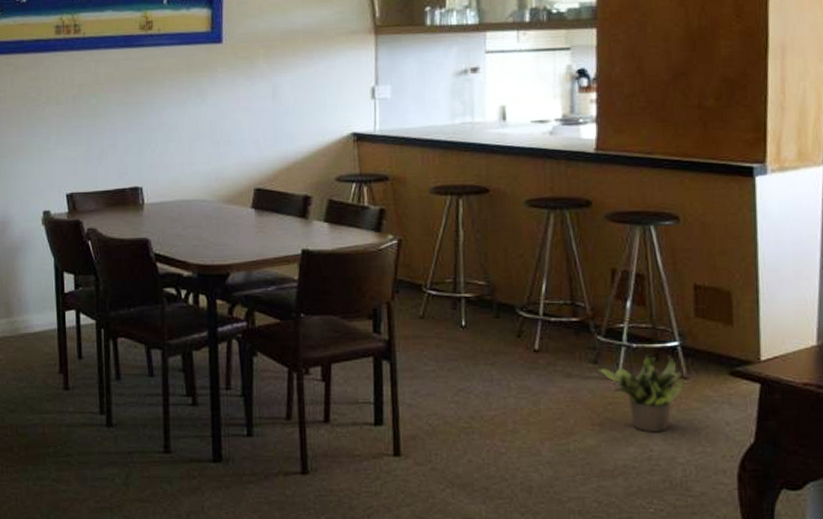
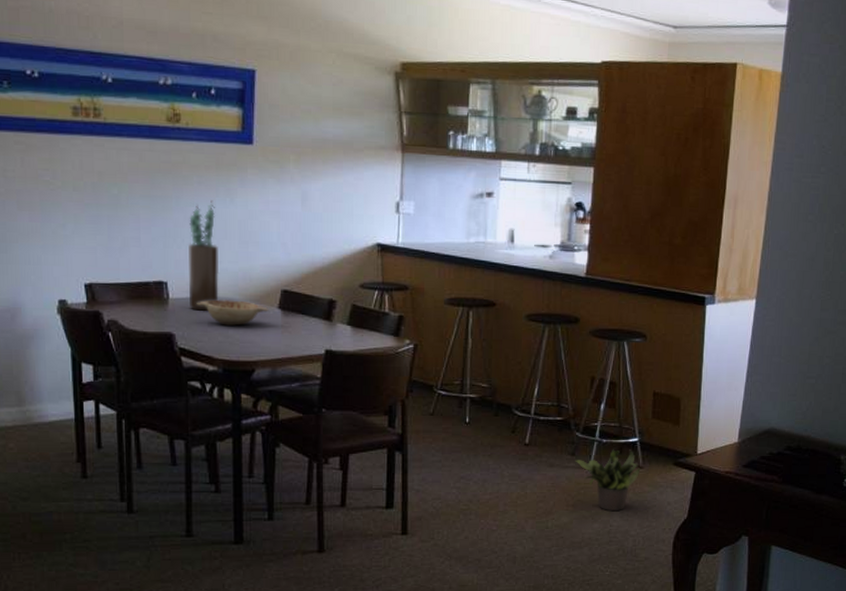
vase: none [162,102,193,216] -> present [188,200,220,312]
decorative bowl: none [170,202,243,229] -> present [196,299,269,326]

